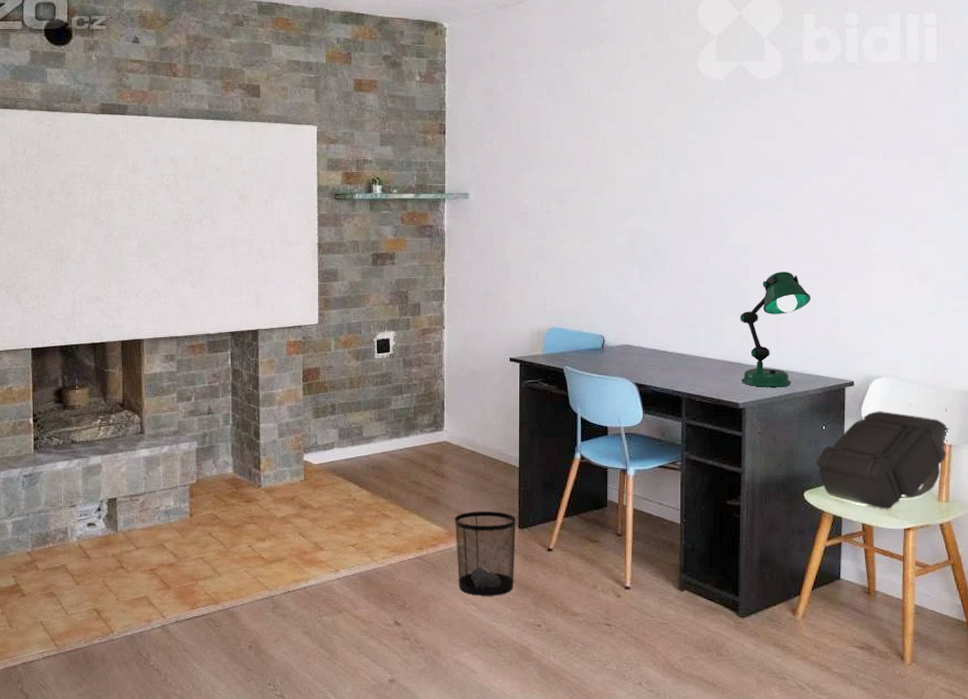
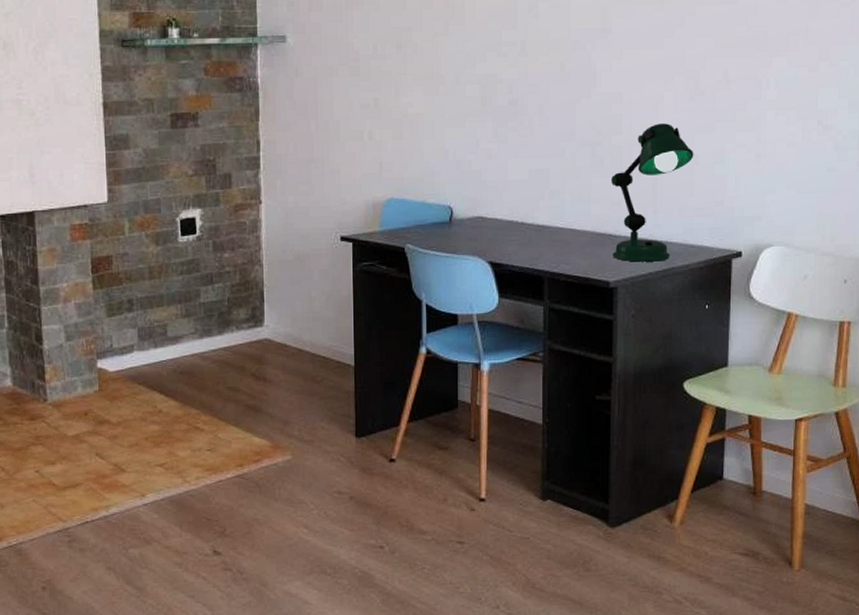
waste bin: present [454,511,516,596] -> none [279,418,352,517]
backpack: present [816,411,949,509] -> none [697,285,848,398]

